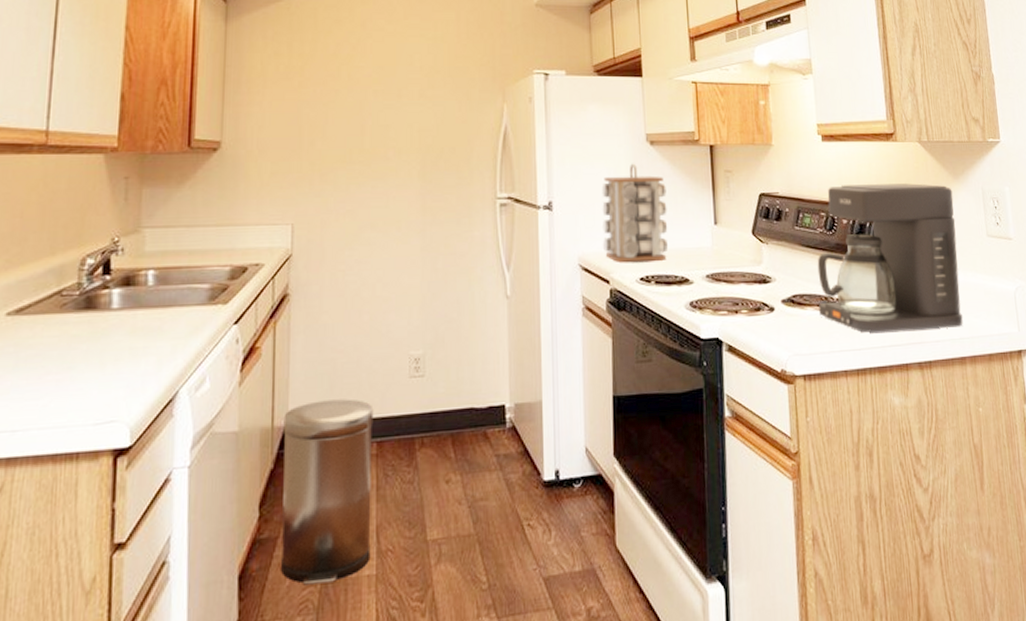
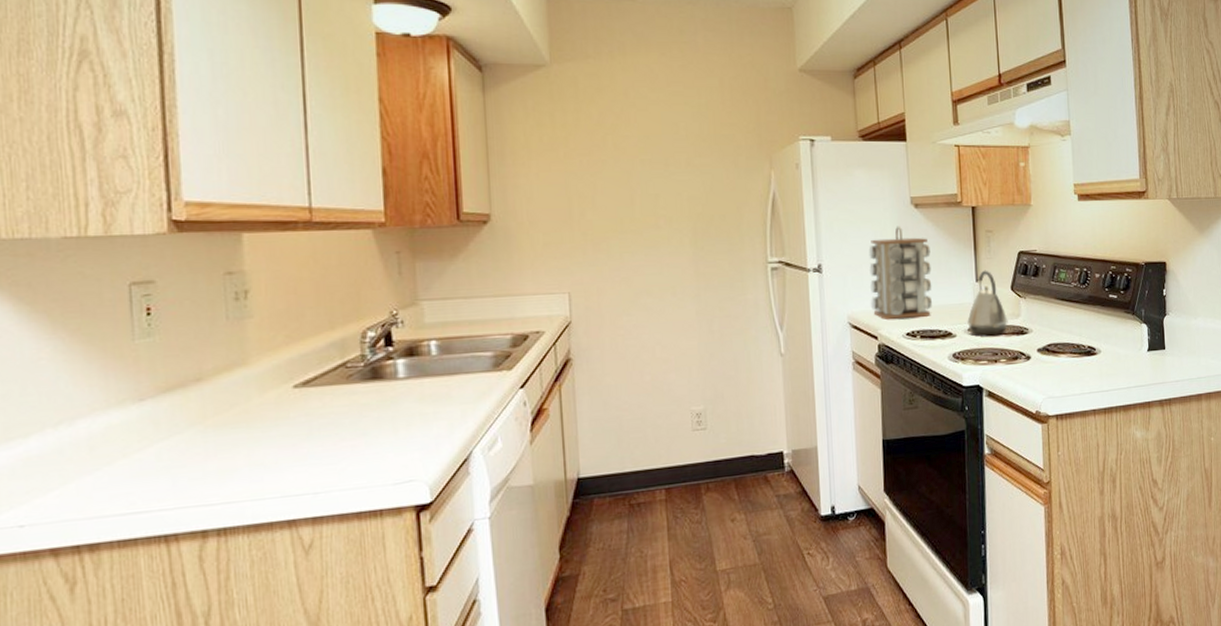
pedal bin: present [281,399,374,587] -> none [575,452,666,615]
kettle: none [705,212,750,284] -> present [967,270,1008,336]
coffee maker: present [817,183,963,333] -> none [1071,238,1201,376]

